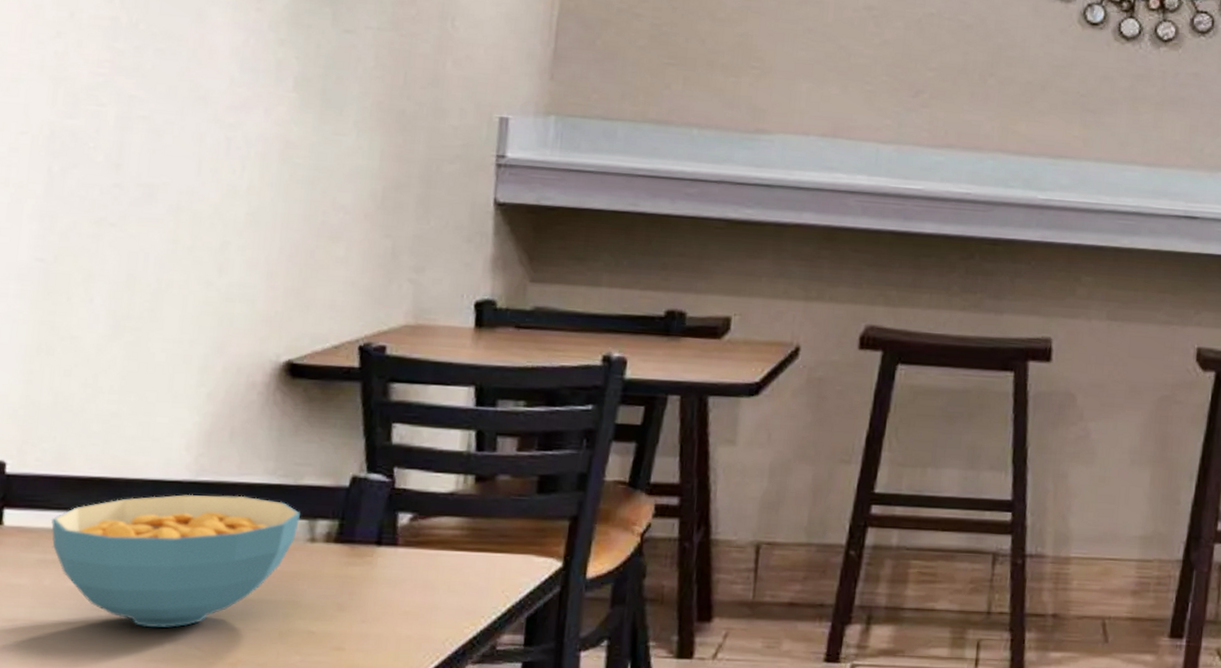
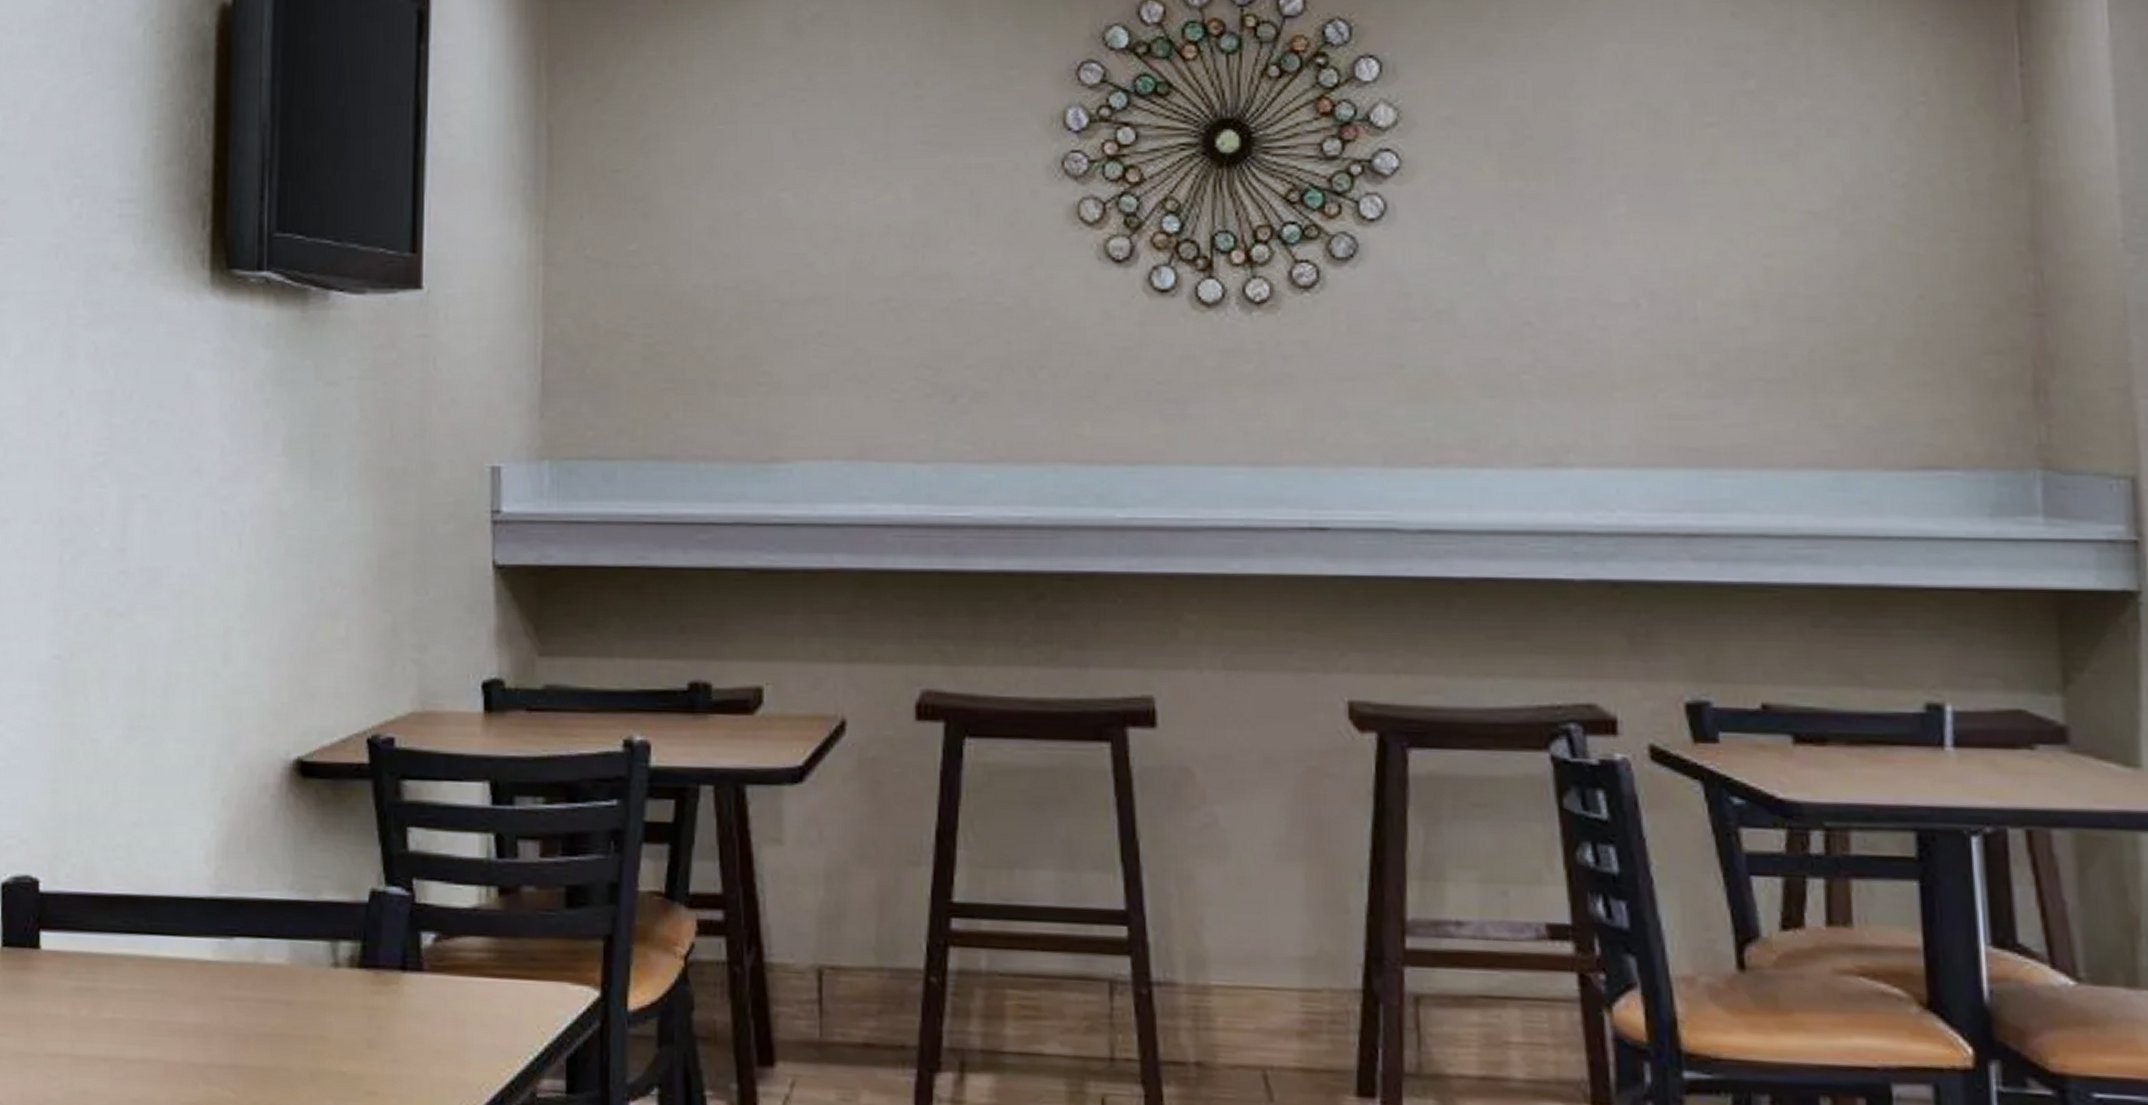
cereal bowl: present [50,494,301,628] -> none [83,912,323,1066]

